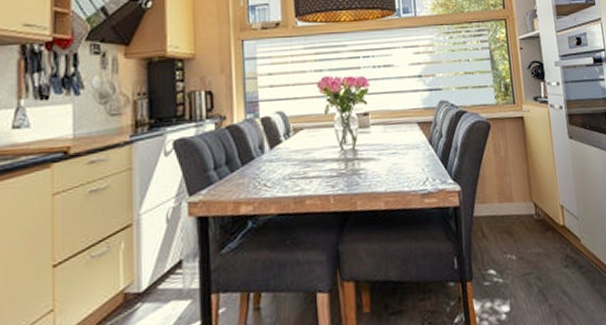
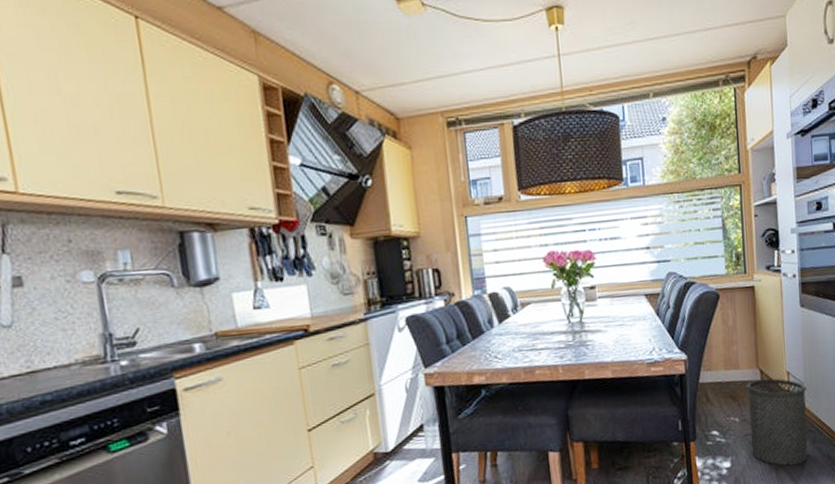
trash can: none [520,212,589,311] -> present [746,378,808,466]

